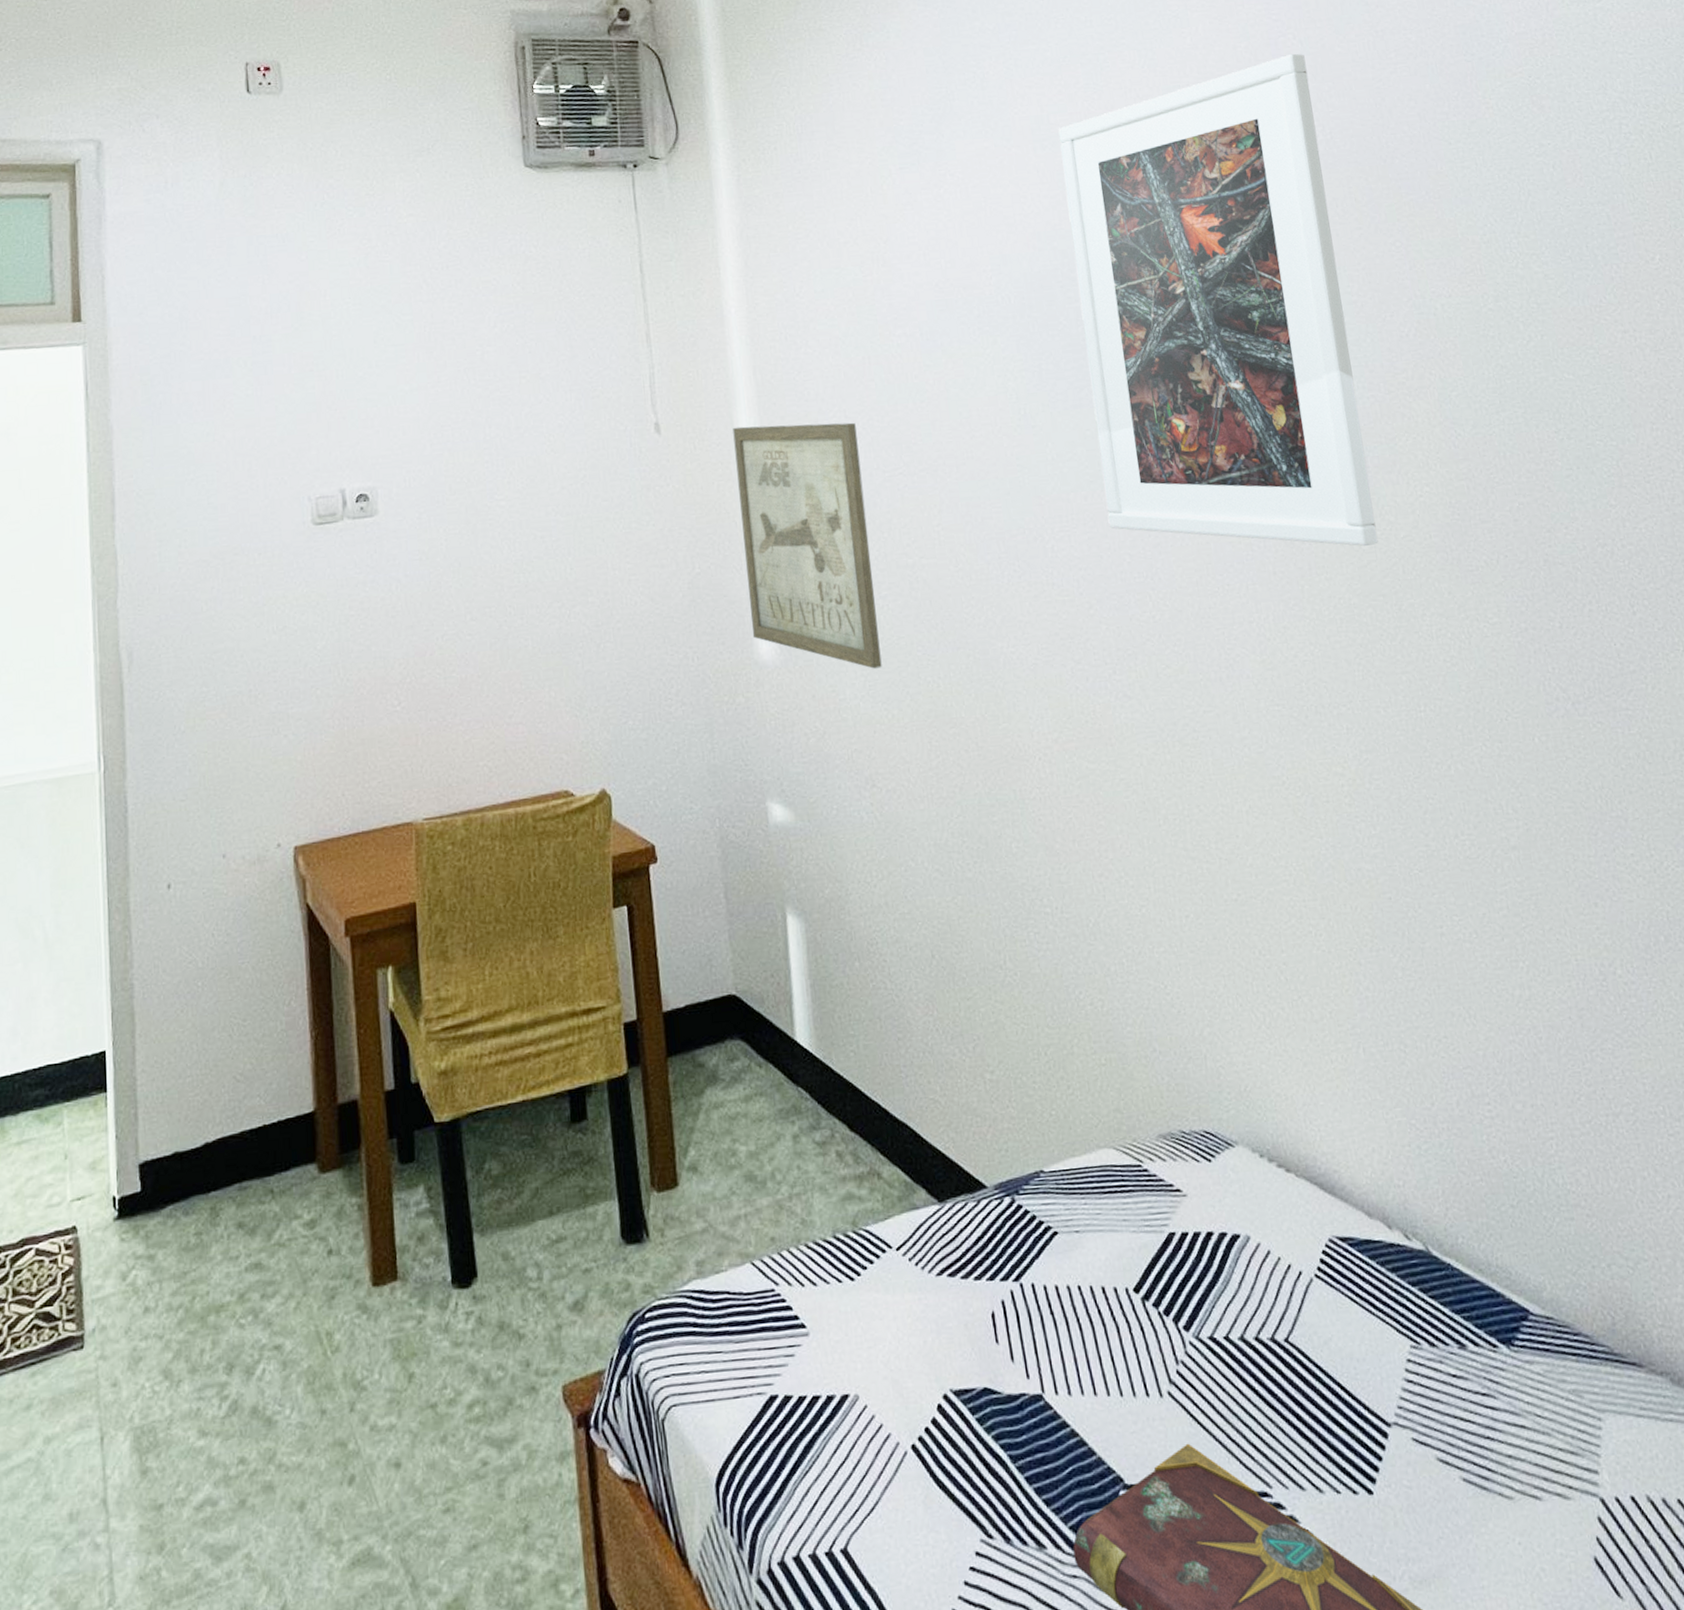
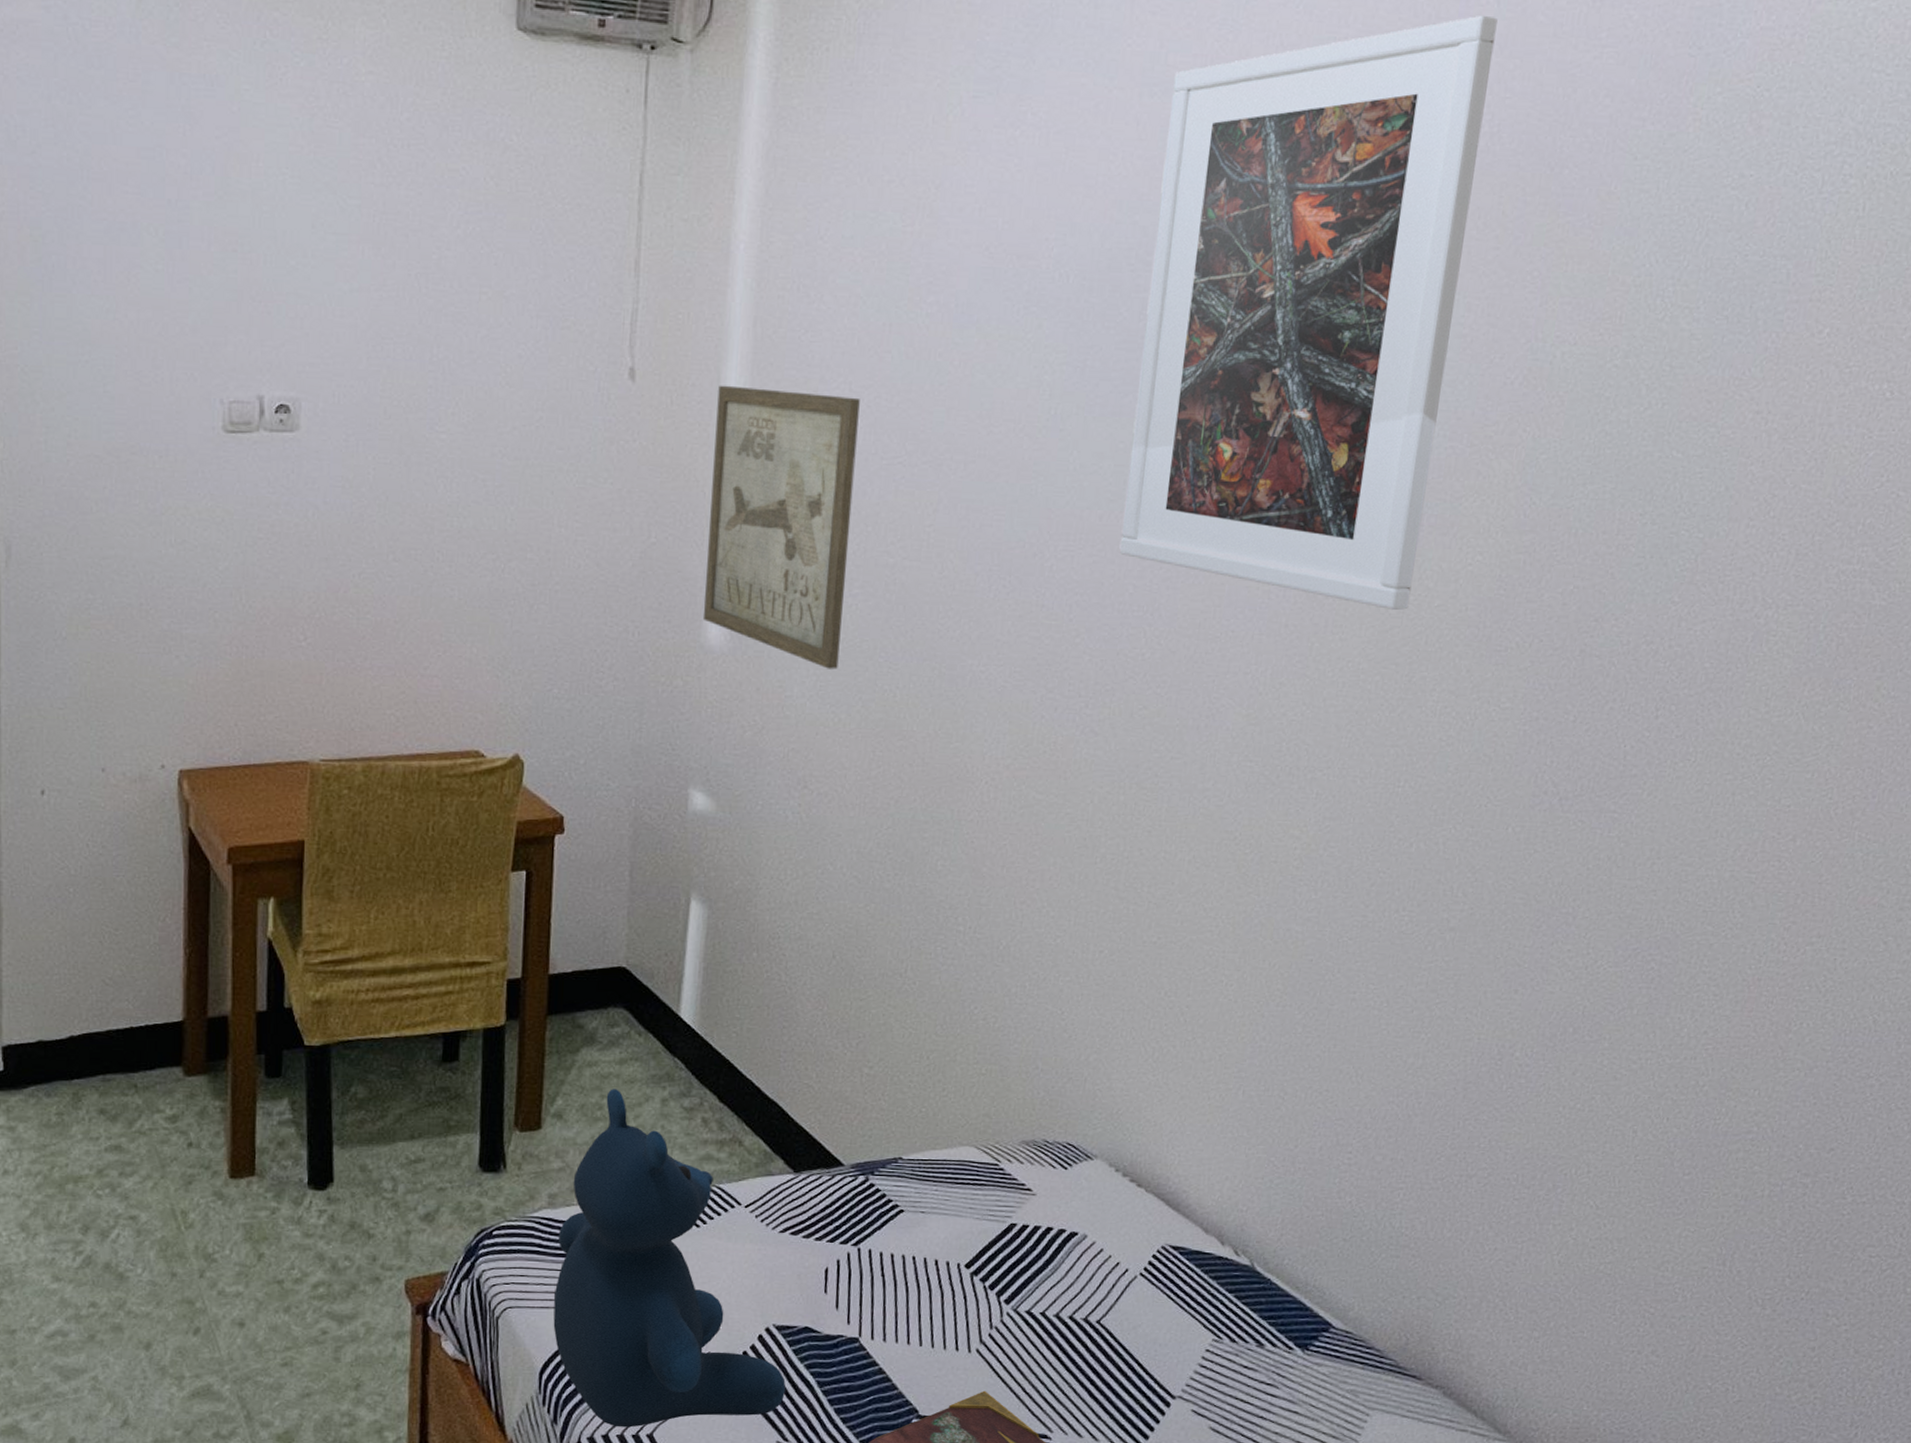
stuffed bear: none [712,1130,979,1545] -> present [553,1089,786,1428]

